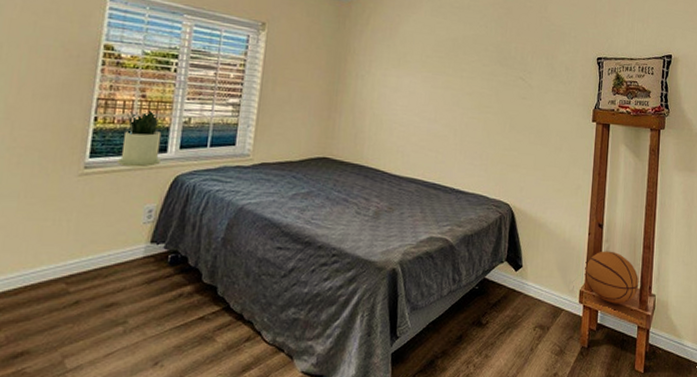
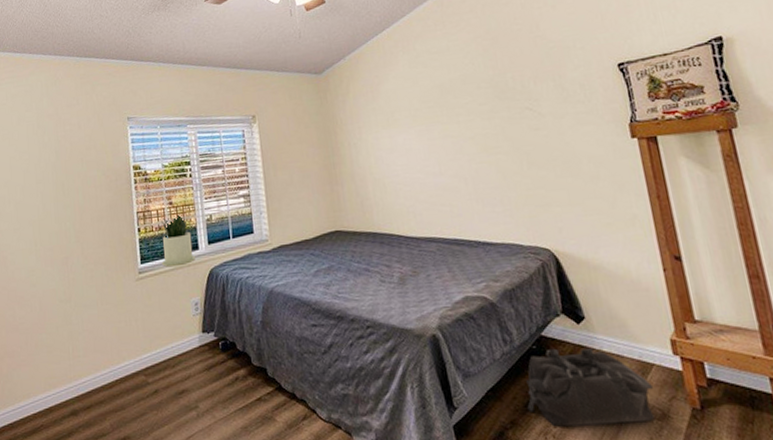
duffel bag: none [459,290,559,358] -> present [526,347,655,427]
basketball: present [586,251,639,304] -> none [670,287,756,353]

